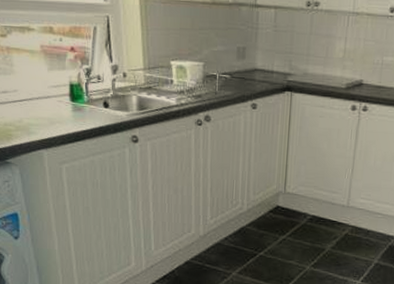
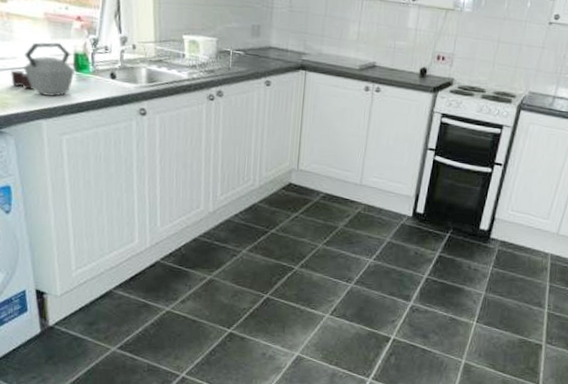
kettle: none [12,73,71,127] -> present [10,42,76,97]

